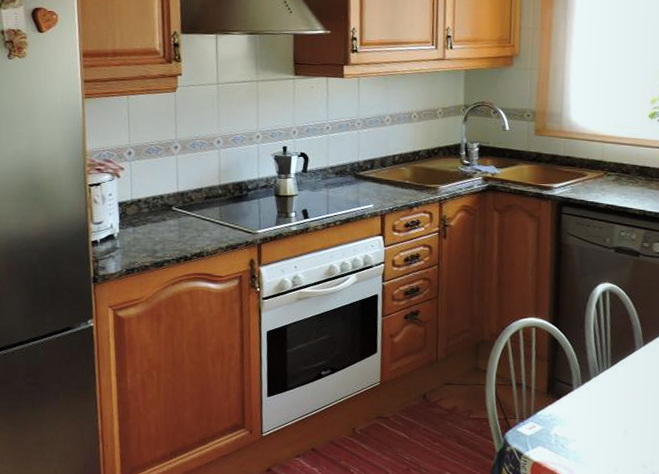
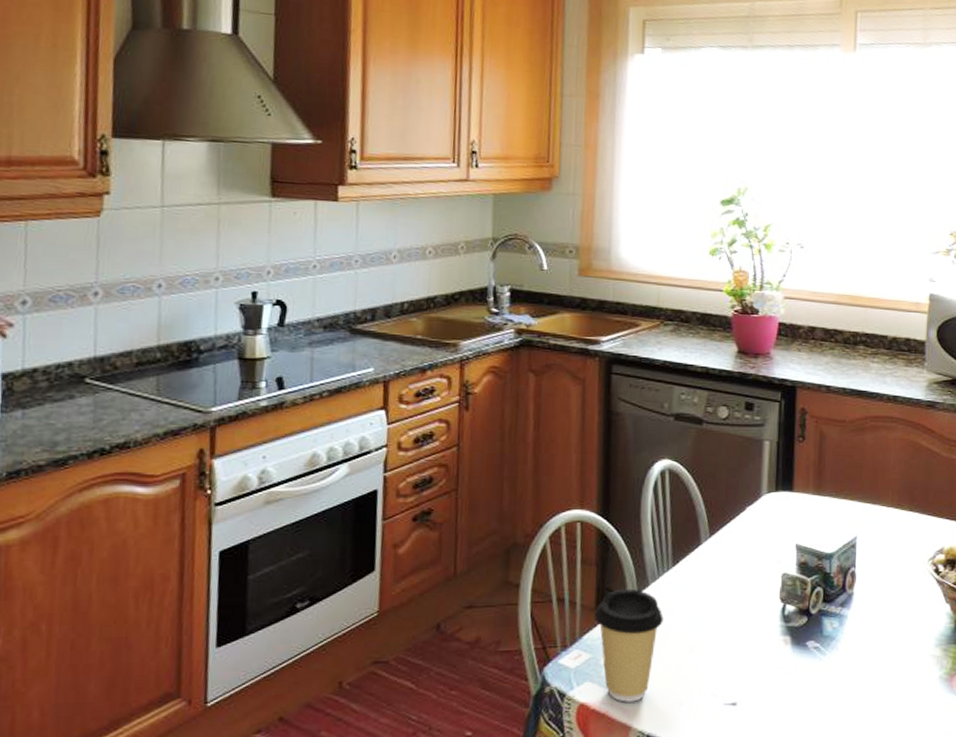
coffee cup: none [546,380,603,465] -> present [595,588,663,702]

